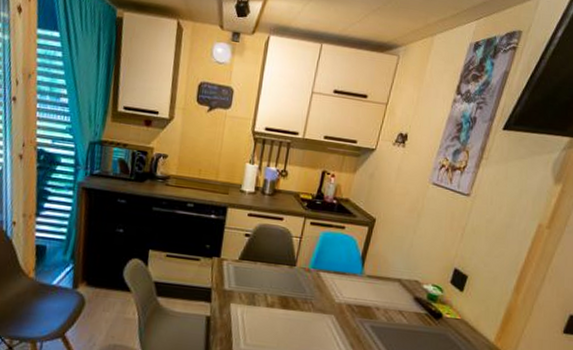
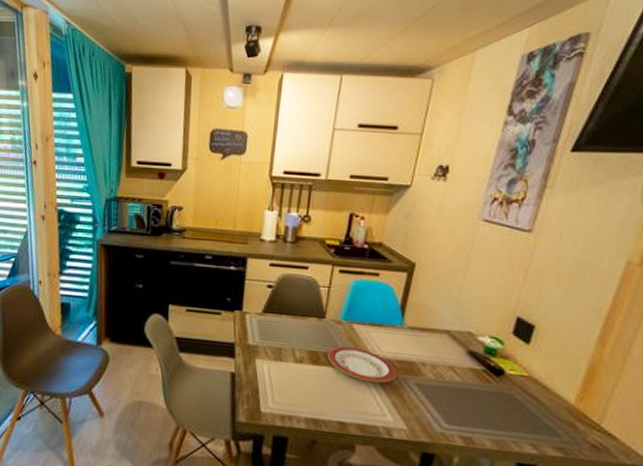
plate: none [296,291,355,326] -> present [327,346,397,384]

